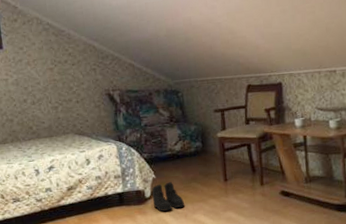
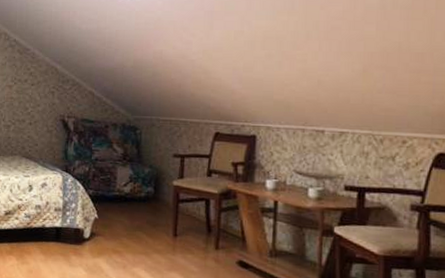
boots: present [152,182,184,211] -> none [91,225,125,257]

